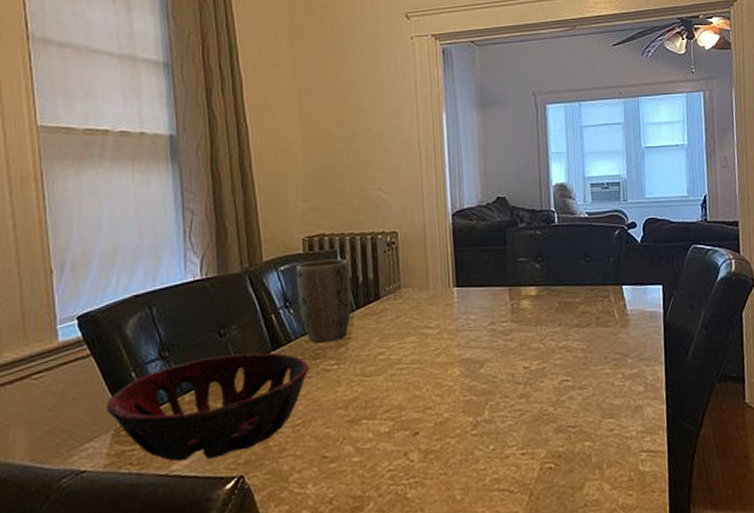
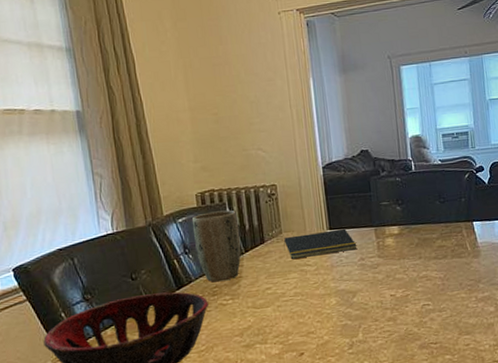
notepad: none [402,286,488,319] -> present [283,228,357,259]

